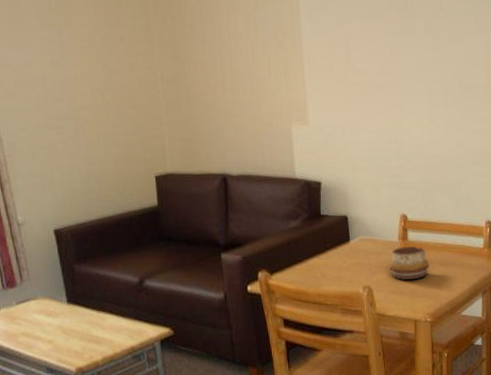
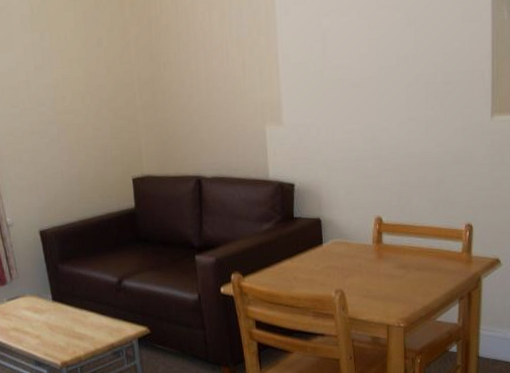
decorative bowl: present [389,246,429,281] -> none [363,249,404,285]

